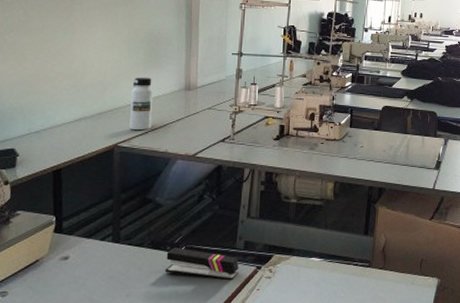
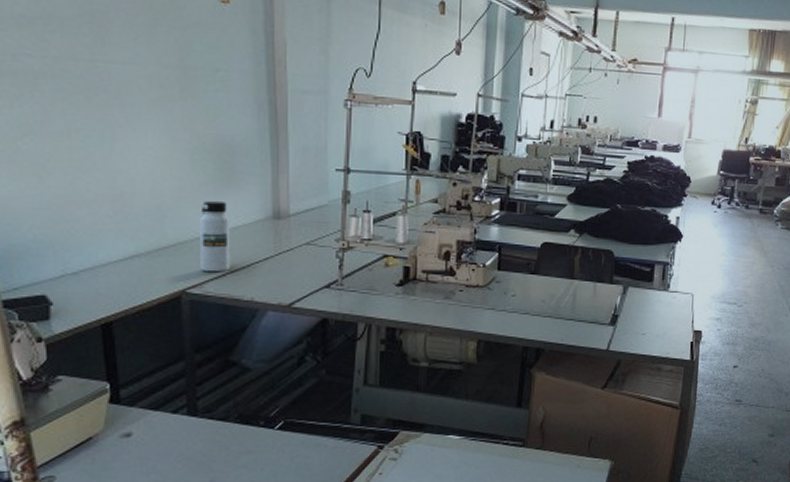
stapler: present [165,247,239,281] -> none [259,421,355,463]

